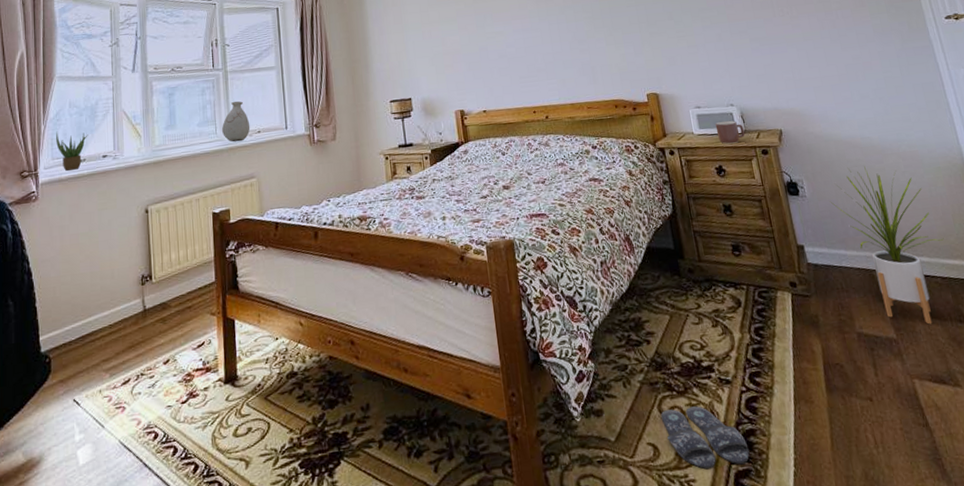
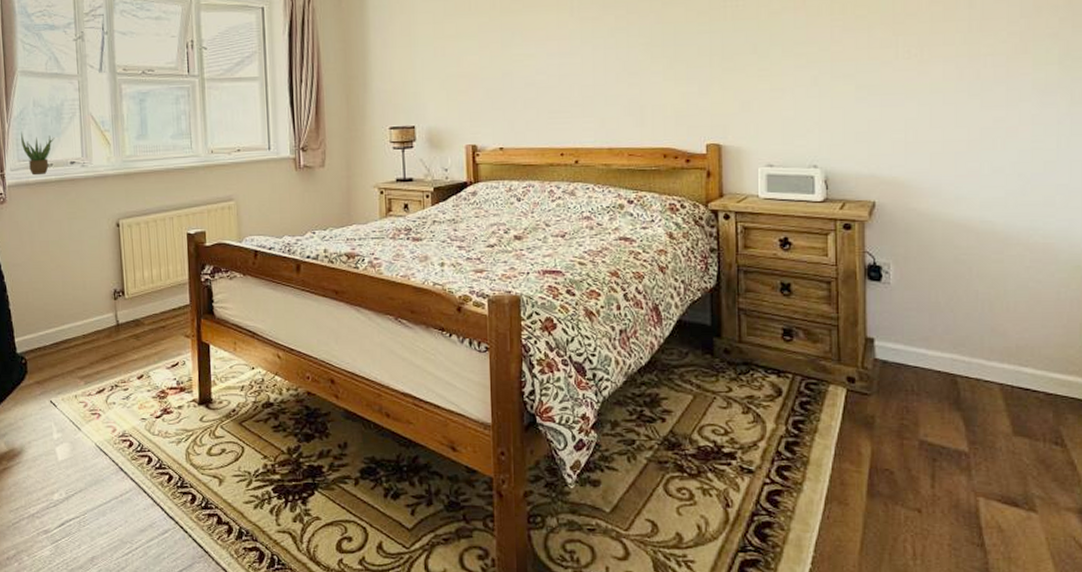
vase: present [221,101,251,143] -> none [197,113,229,160]
slippers: present [660,406,750,470] -> none [665,490,762,554]
mug: present [715,120,745,145] -> none [788,184,825,214]
house plant: present [829,166,944,325] -> none [919,254,1061,442]

